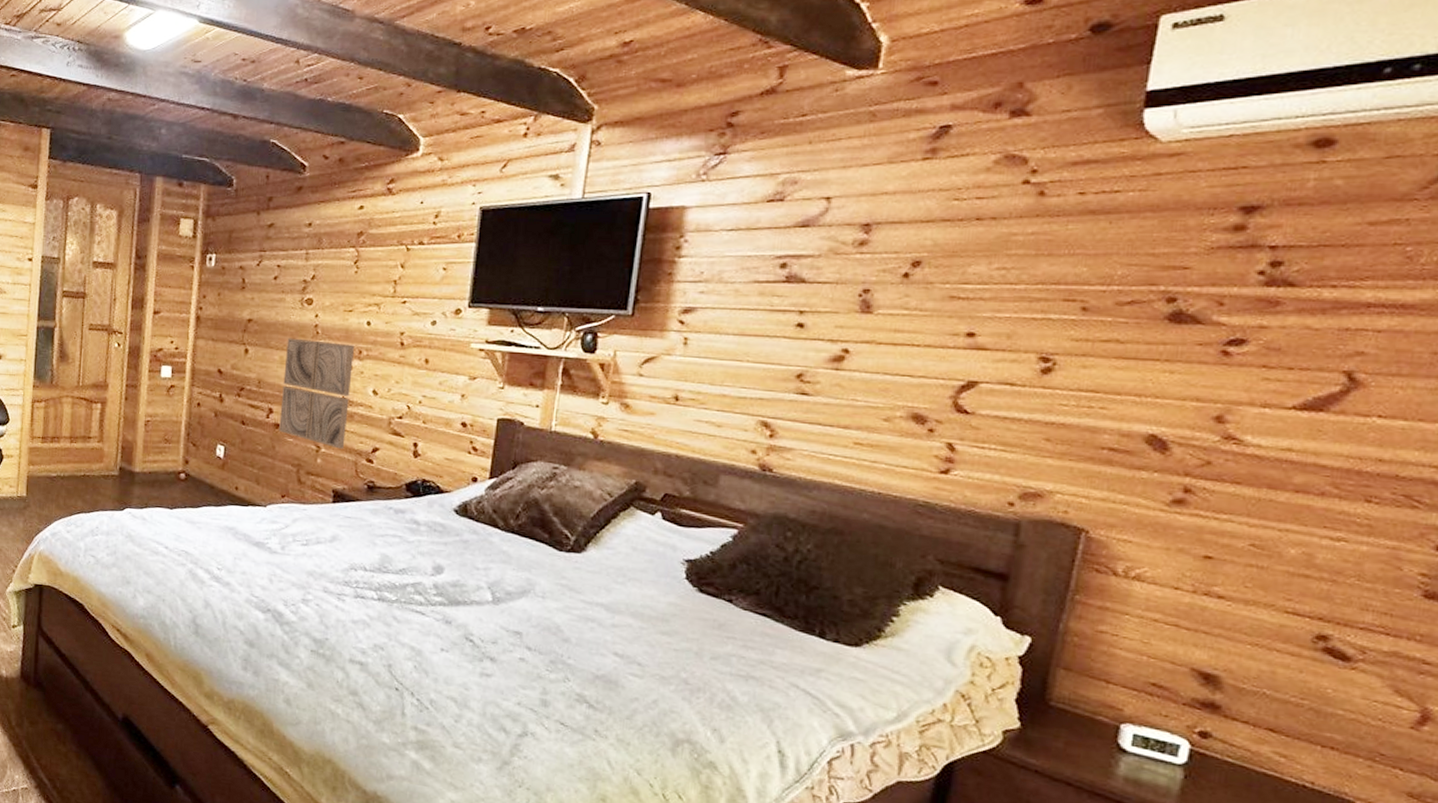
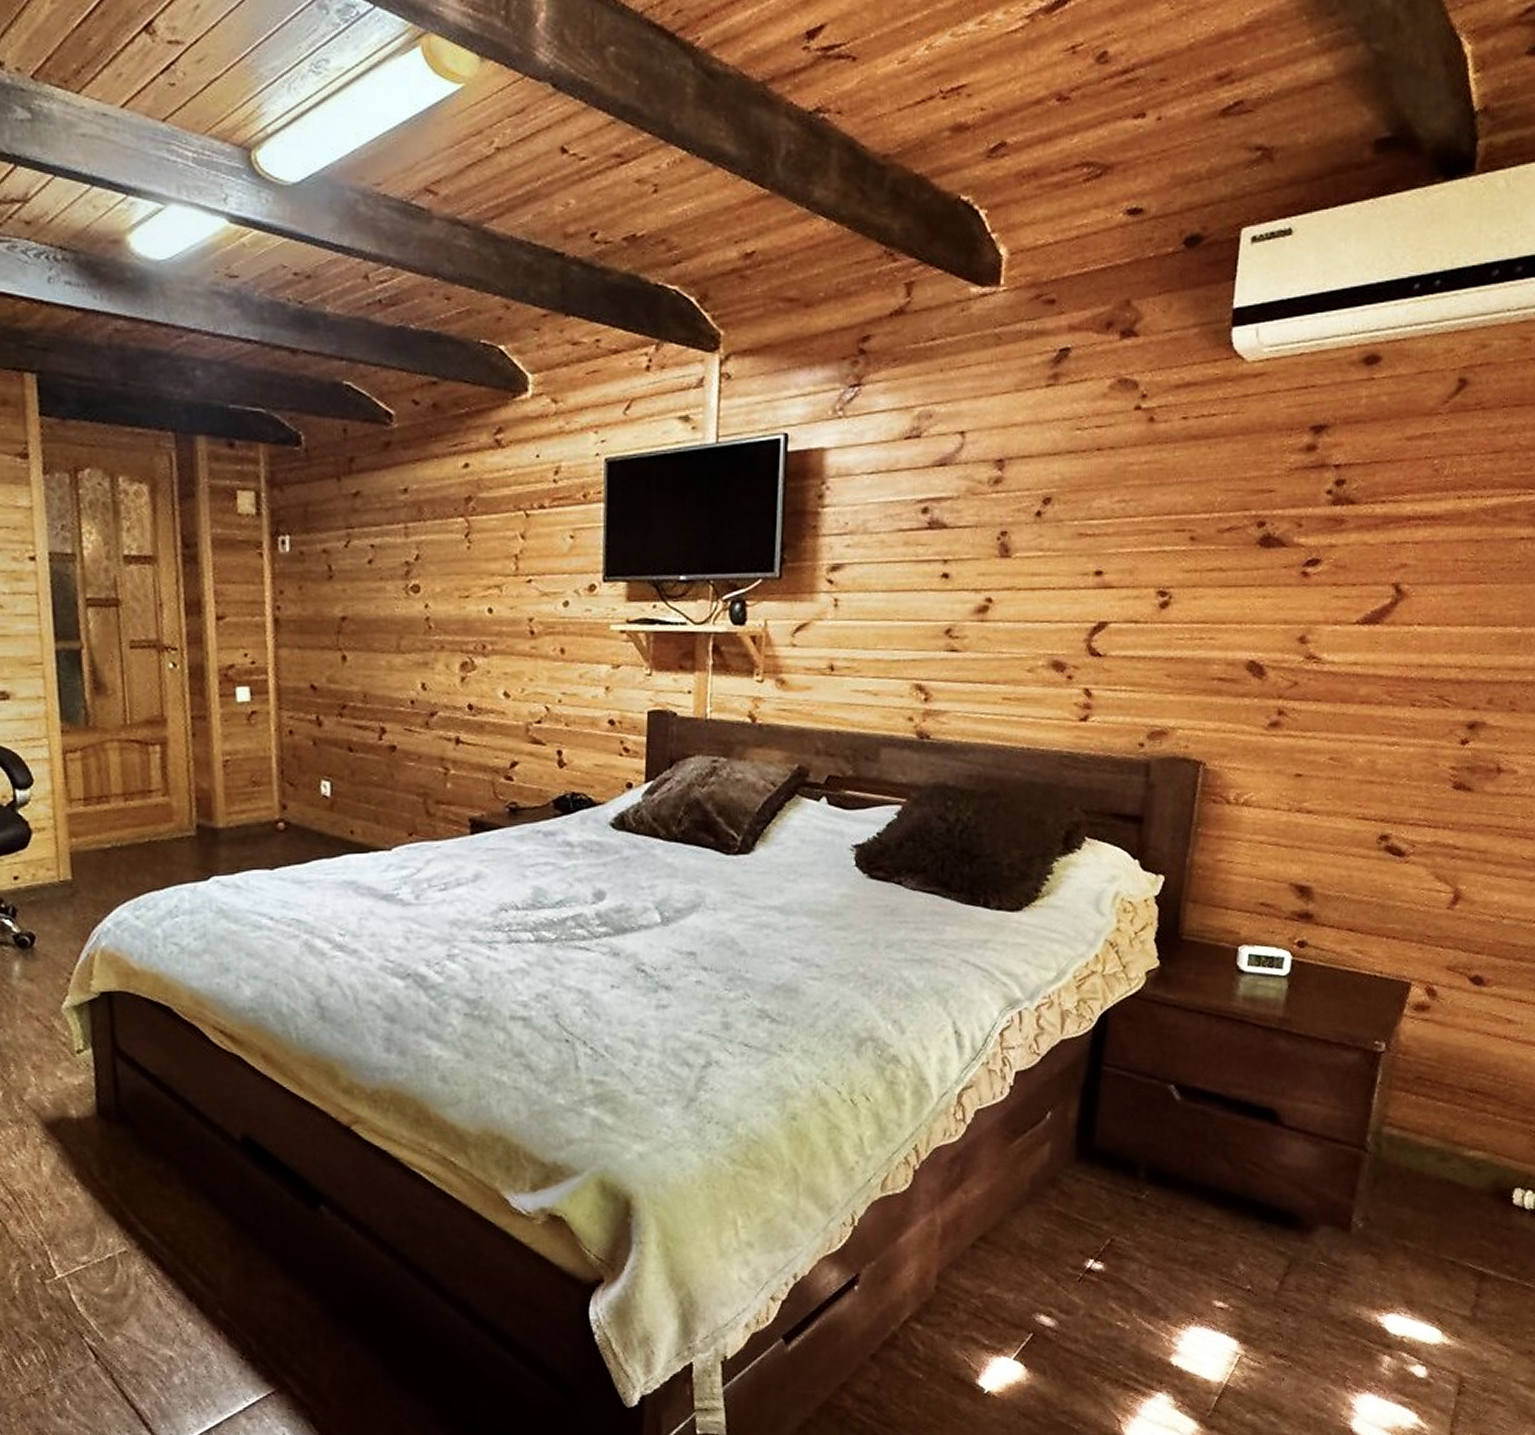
wall art: present [279,338,355,449] -> none [393,636,478,768]

